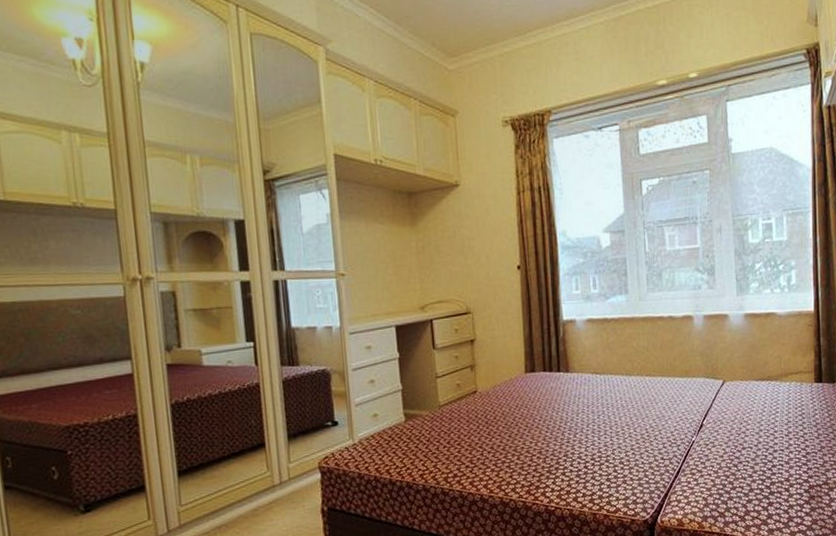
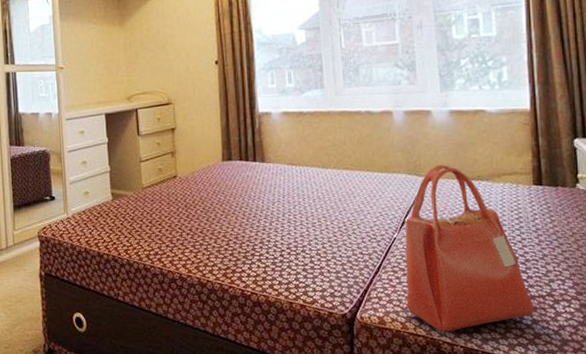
handbag: none [702,366,813,527] -> present [405,164,535,332]

